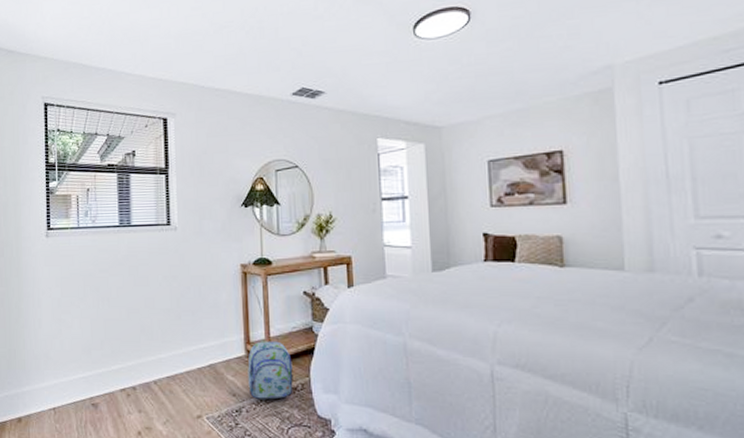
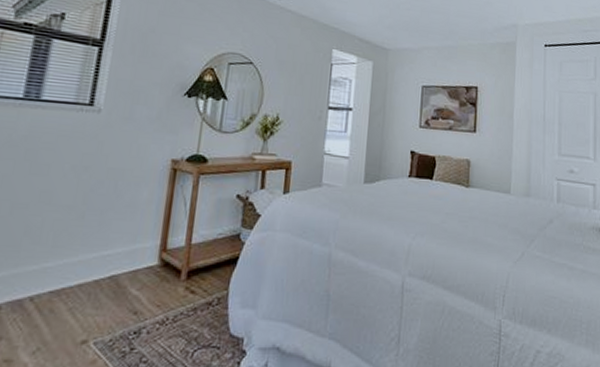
backpack: present [248,341,293,399] -> none [155,248,212,317]

